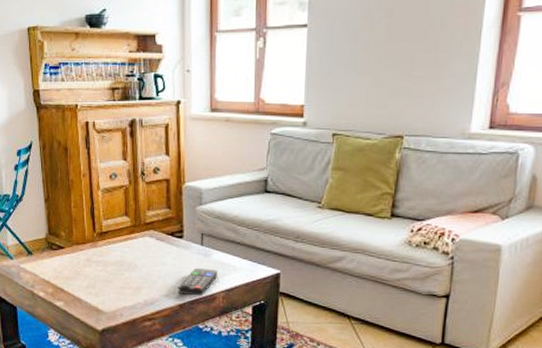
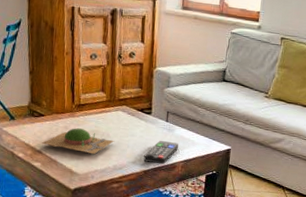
plant: none [63,260,144,289] -> present [42,128,115,155]

